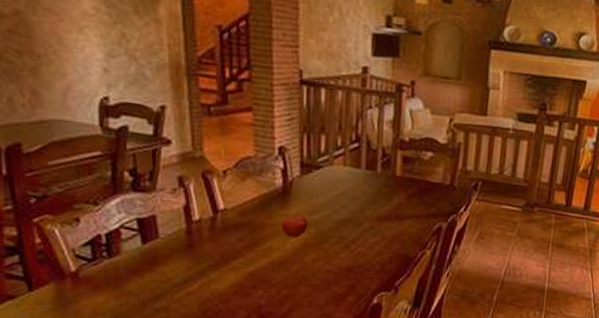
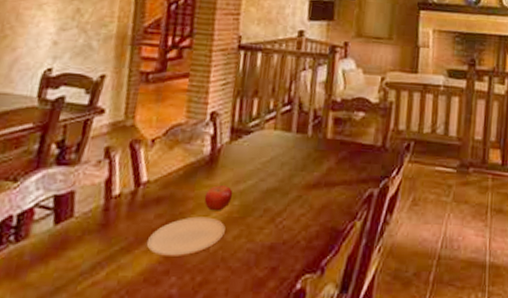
plate: none [232,241,304,274] -> present [146,216,226,256]

